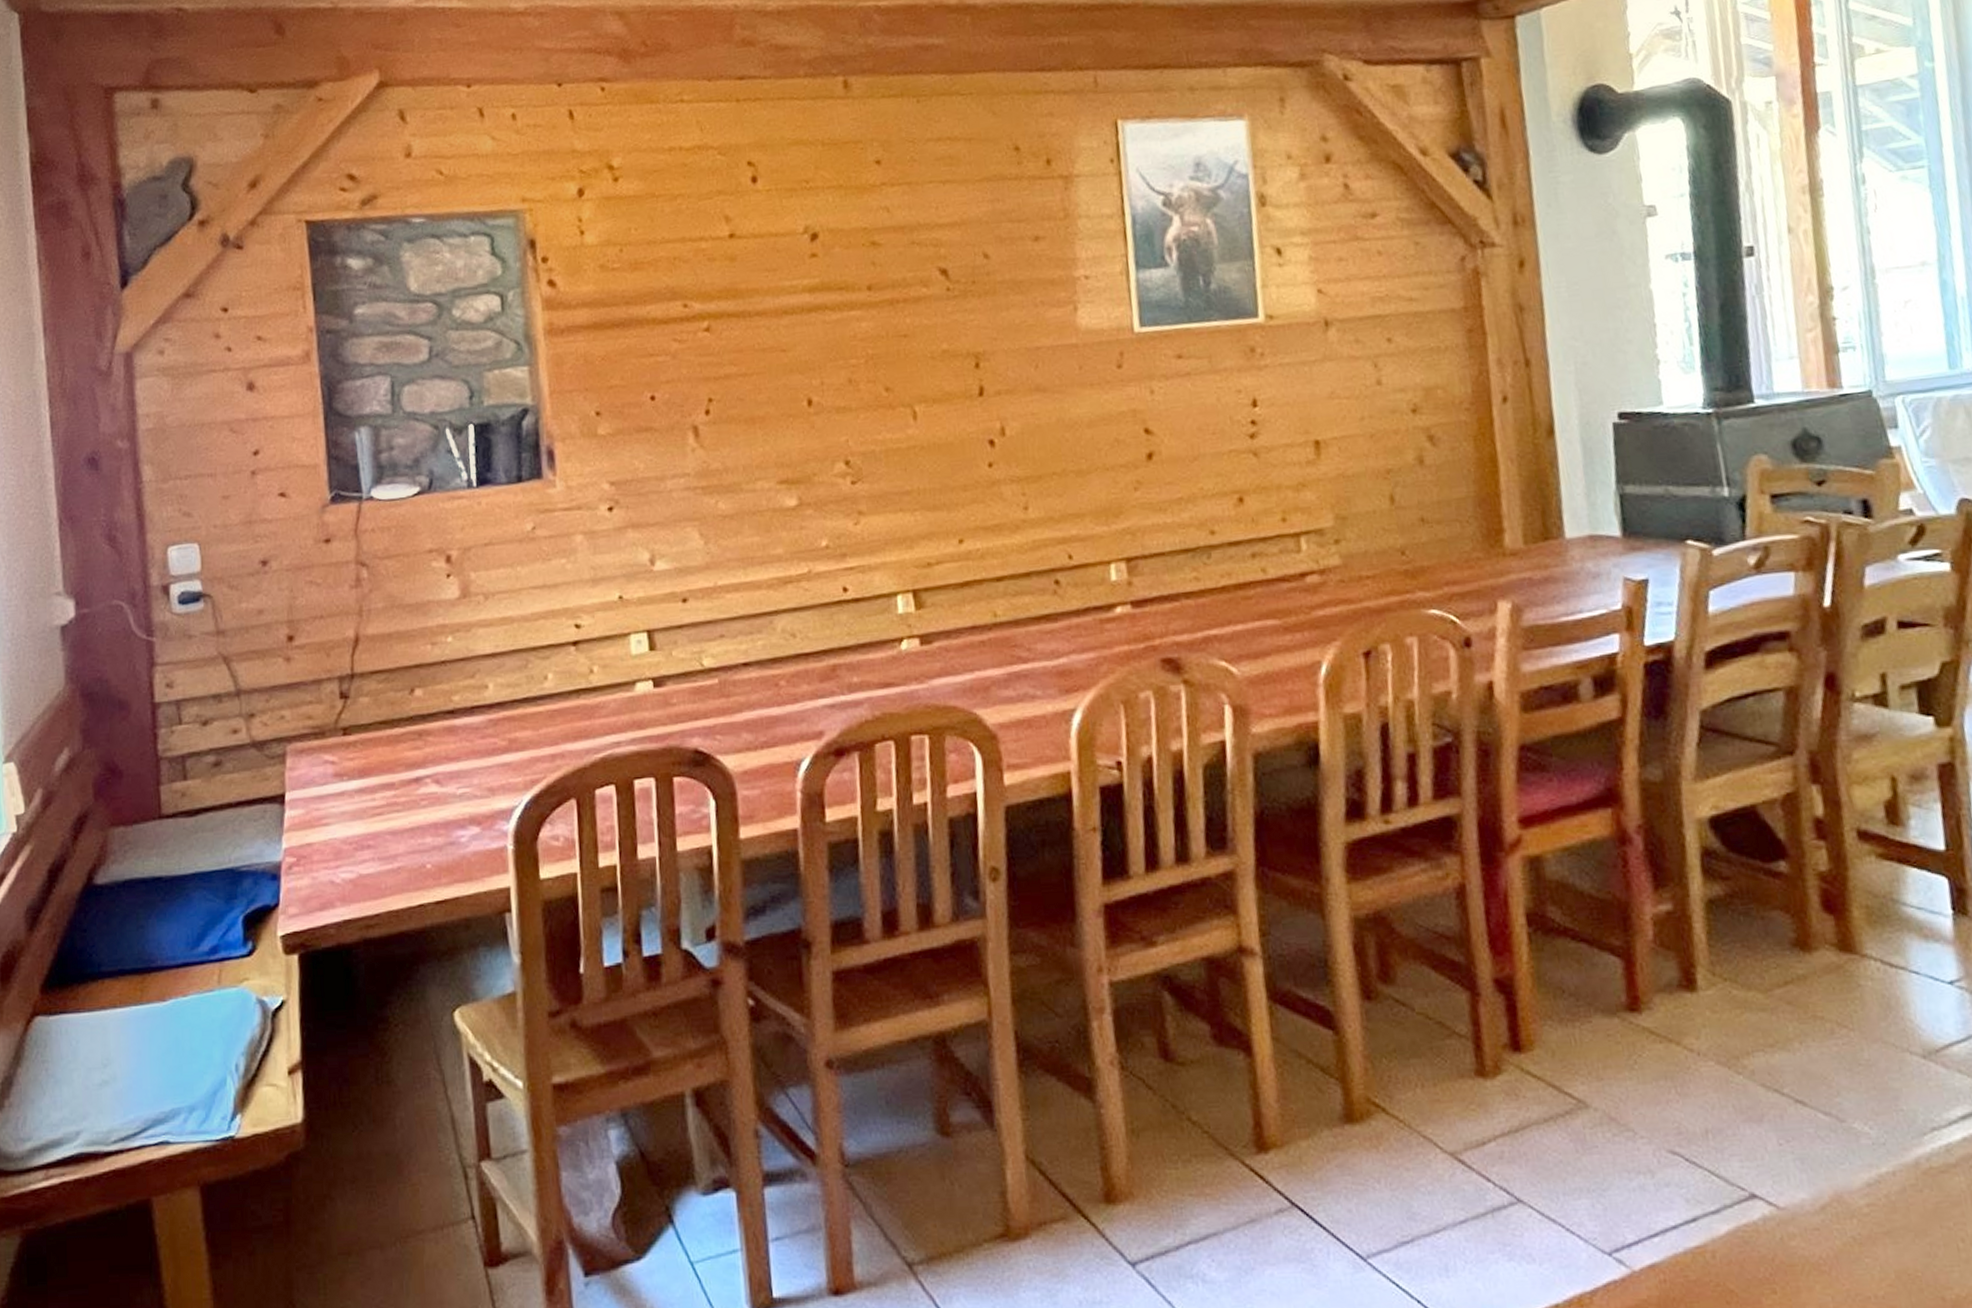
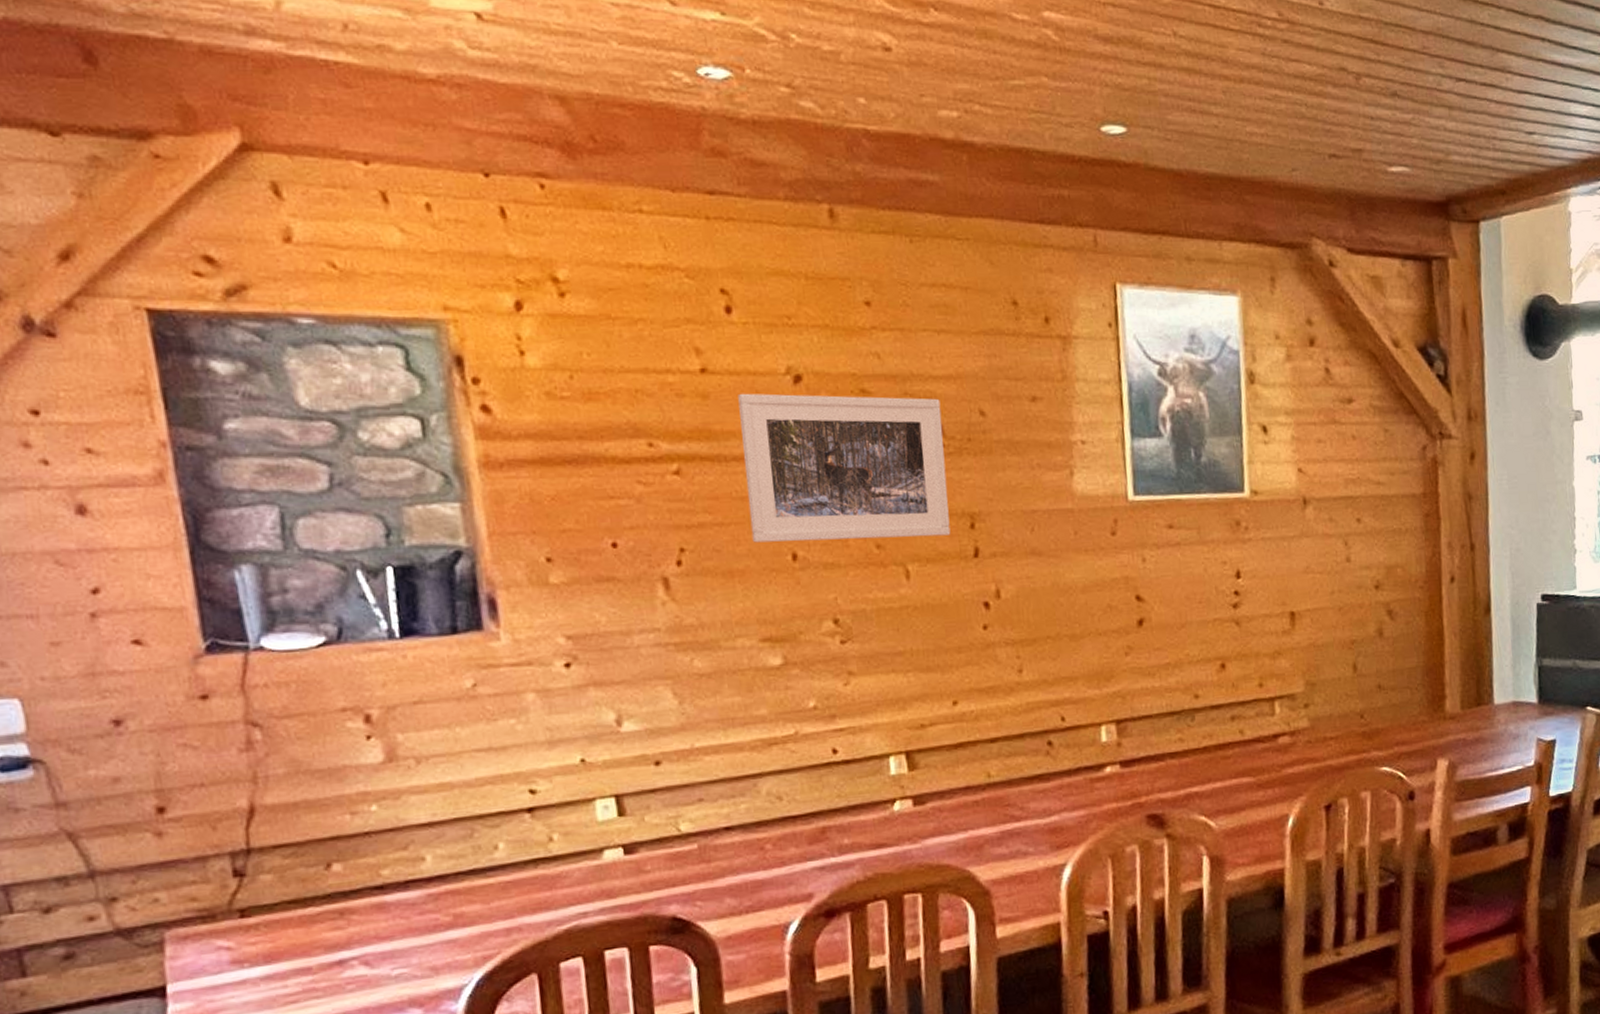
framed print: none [761,245,956,391] -> present [738,393,951,543]

